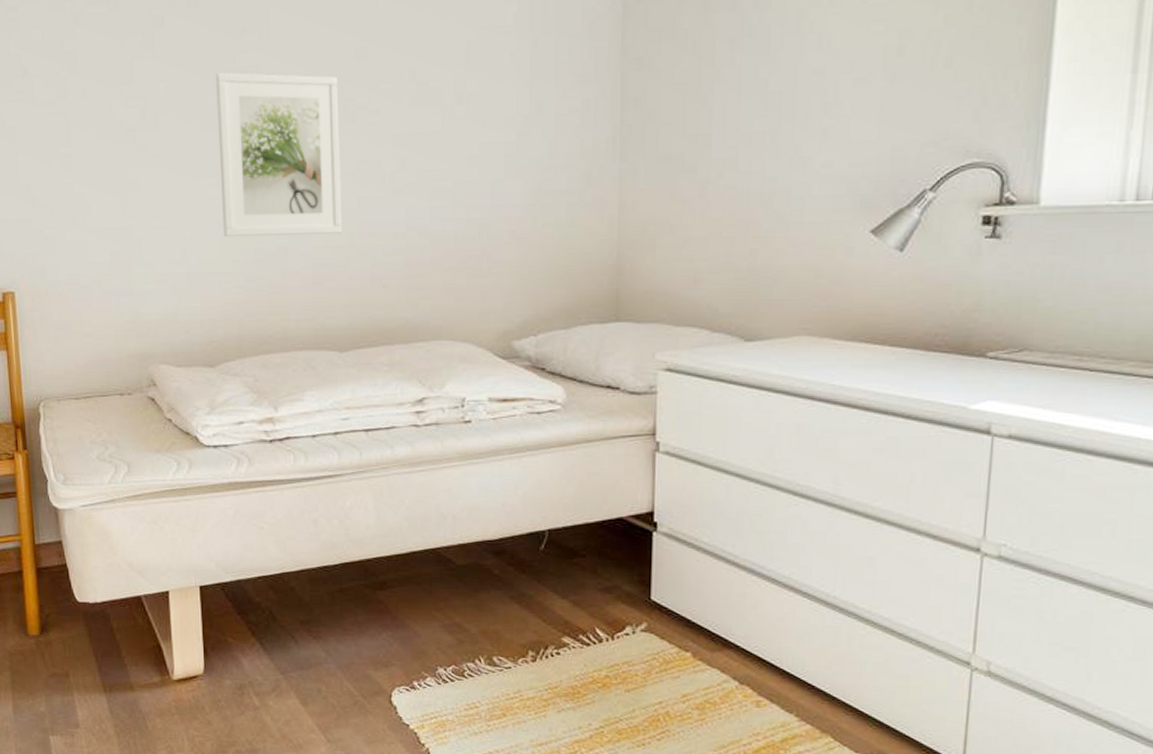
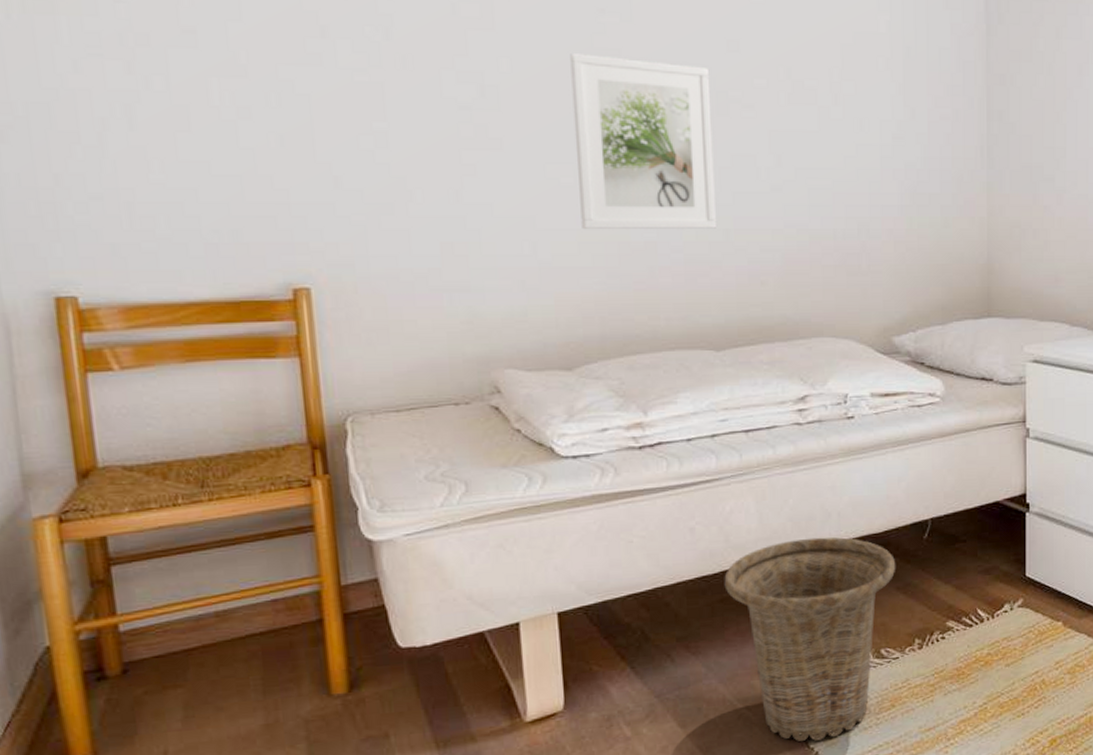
basket: none [343,538,511,738] -> present [724,537,896,741]

